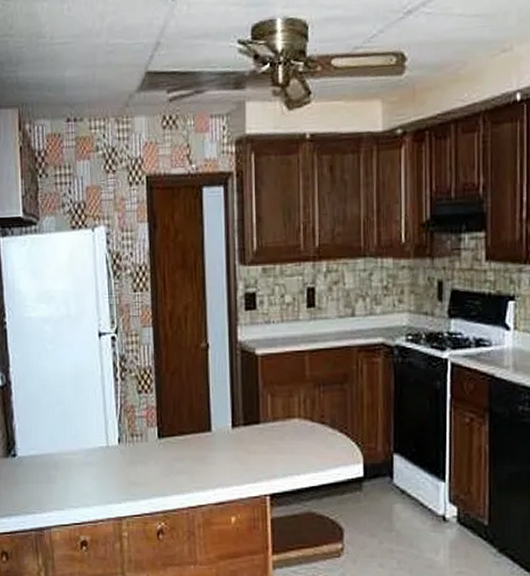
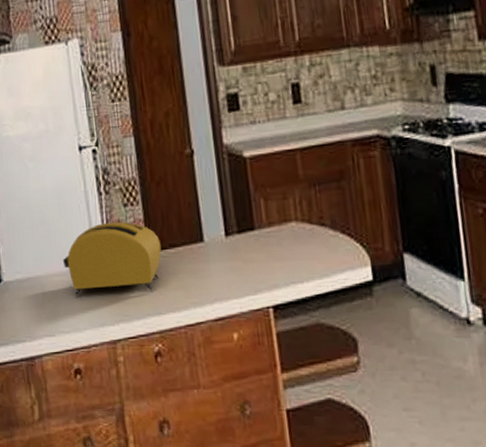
toaster: none [77,407,171,475] -> present [63,221,162,297]

